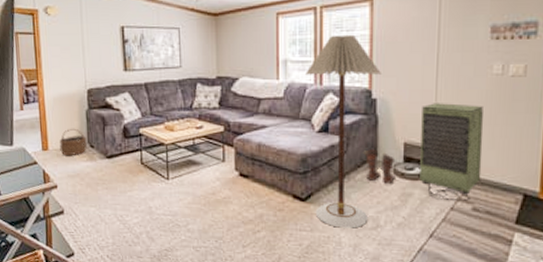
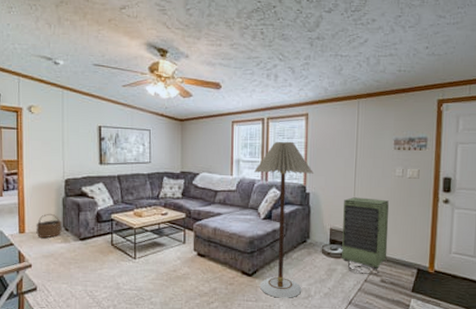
boots: present [363,149,395,185] -> none [298,233,323,263]

